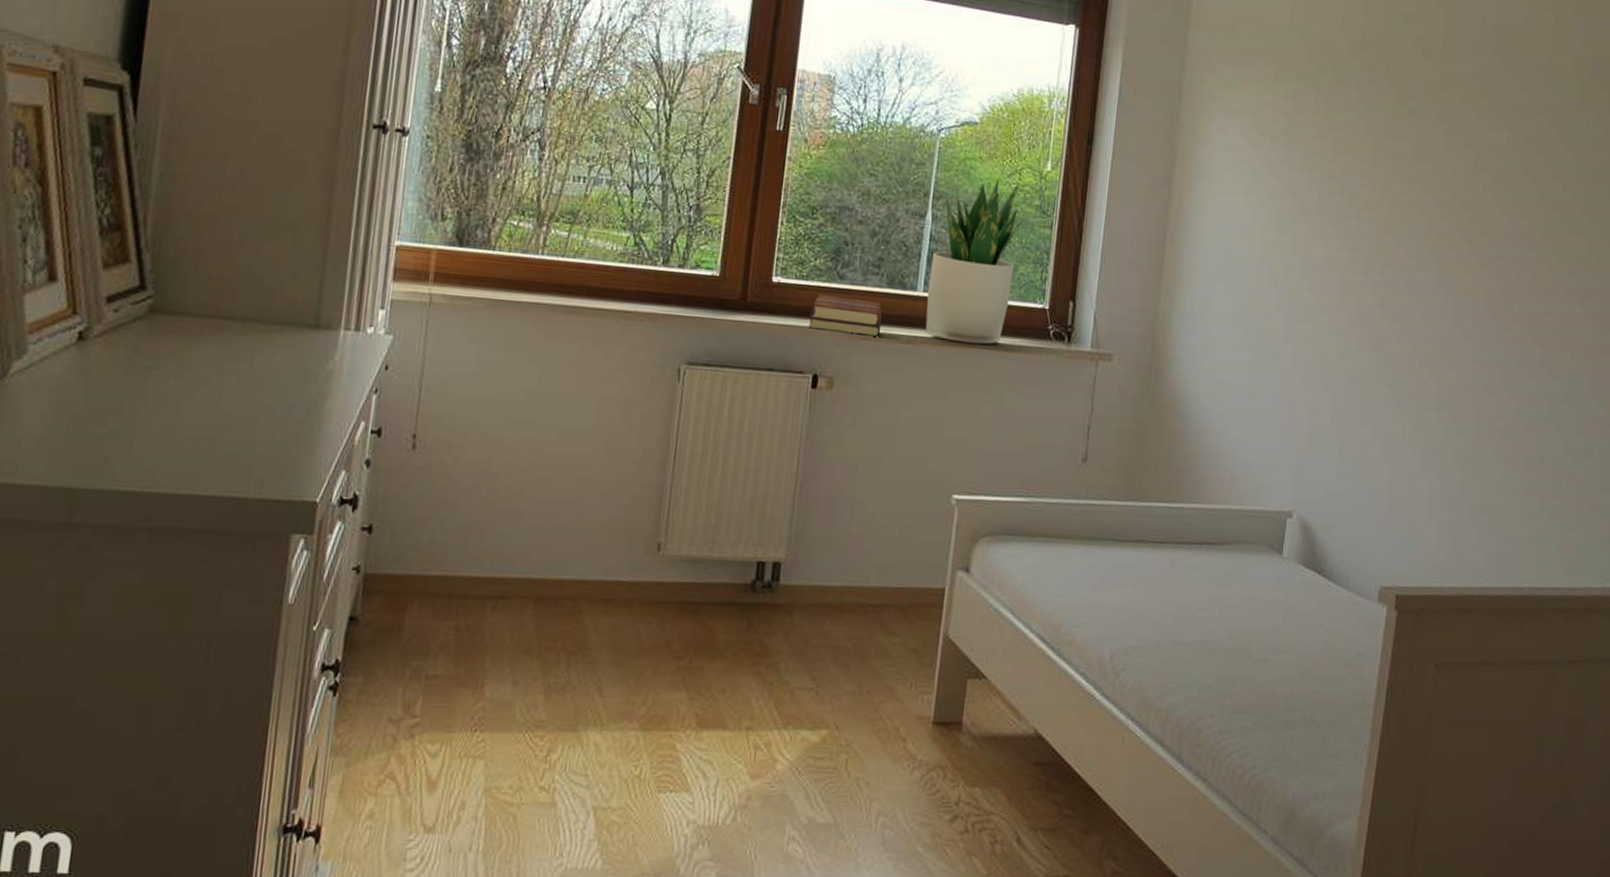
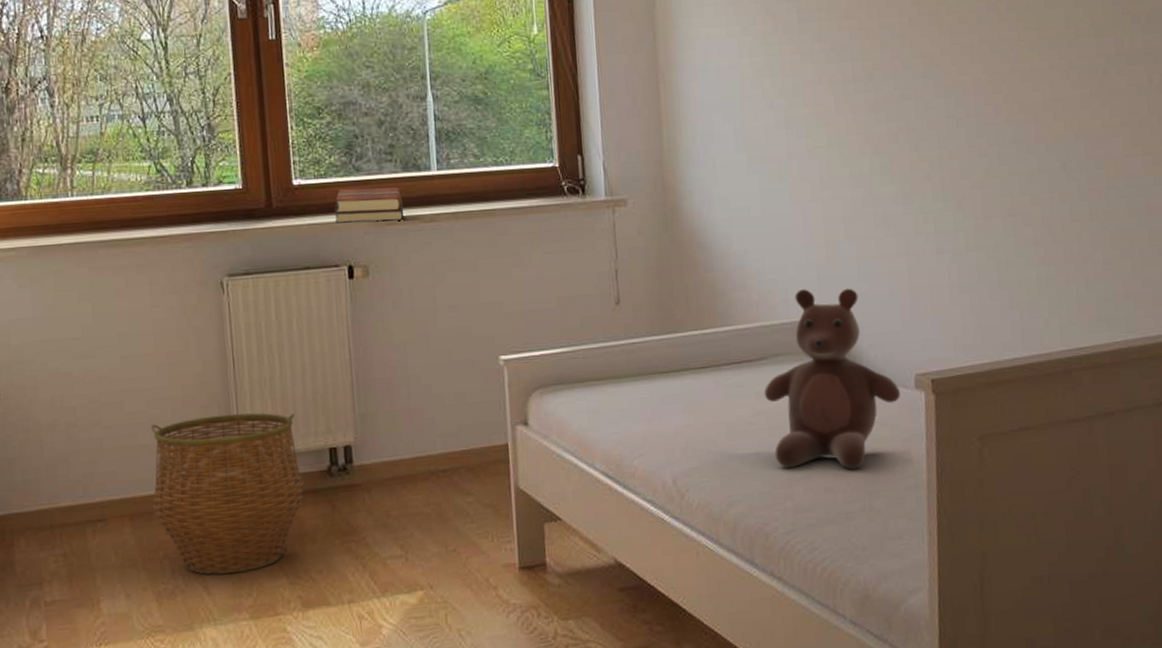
basket: none [561,505,728,678] -> present [150,412,304,575]
planter: present [925,178,1024,345] -> none [439,50,521,213]
teddy bear: none [1220,478,1362,676] -> present [763,288,901,469]

